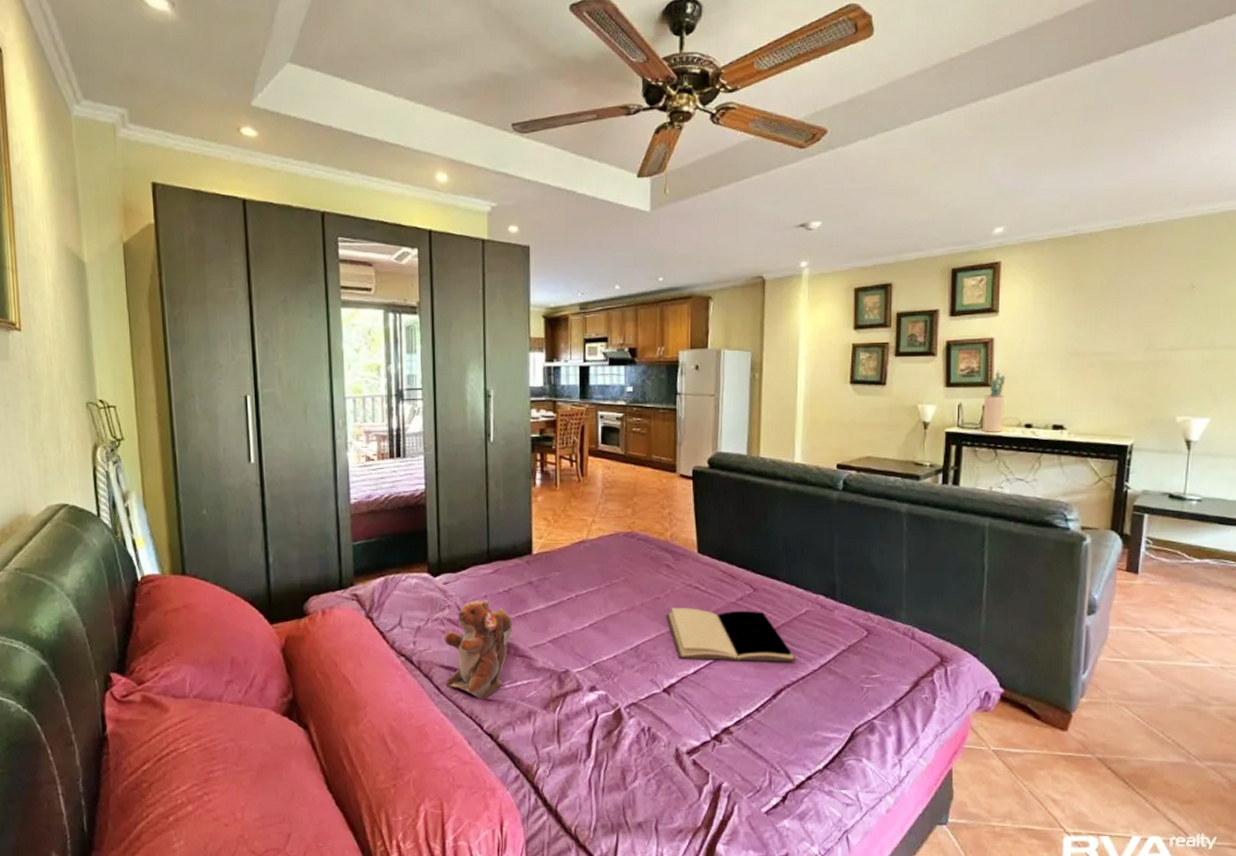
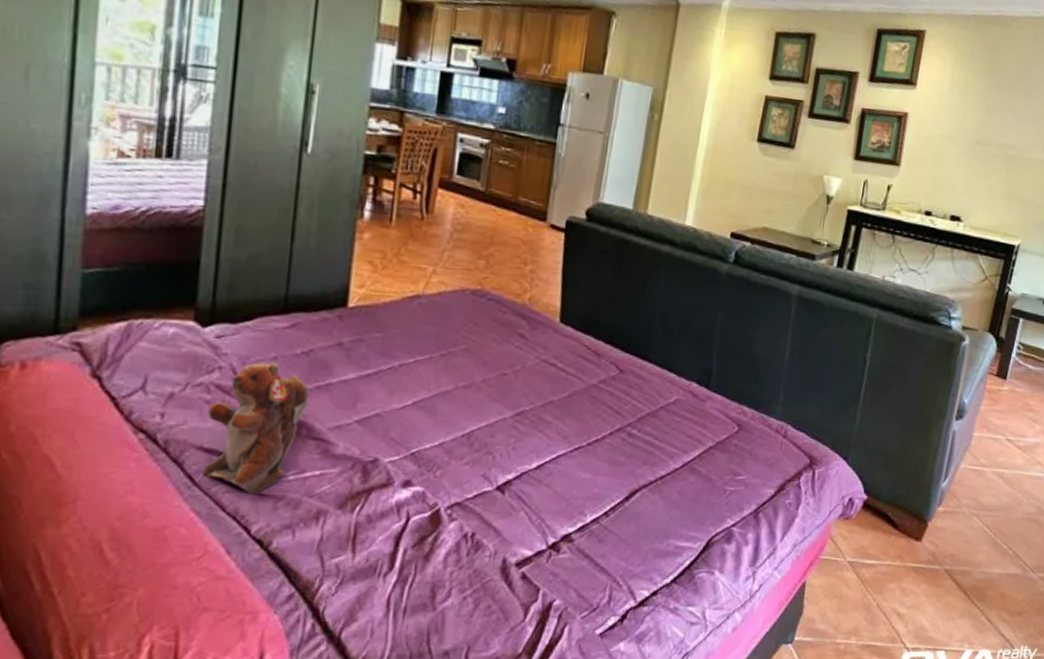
book: present [666,608,797,662] -> none [511,387,658,459]
vase: present [983,370,1006,433] -> none [884,148,914,217]

